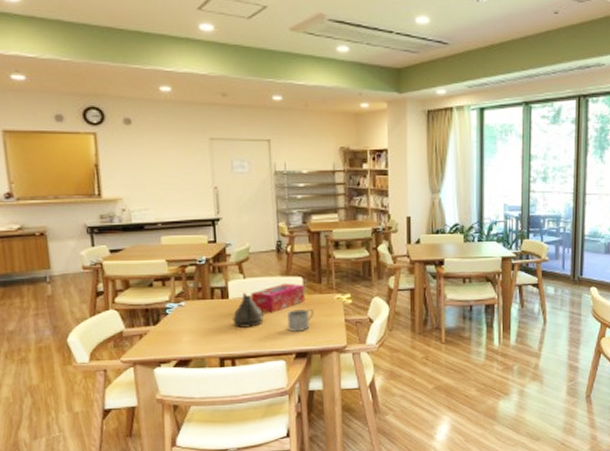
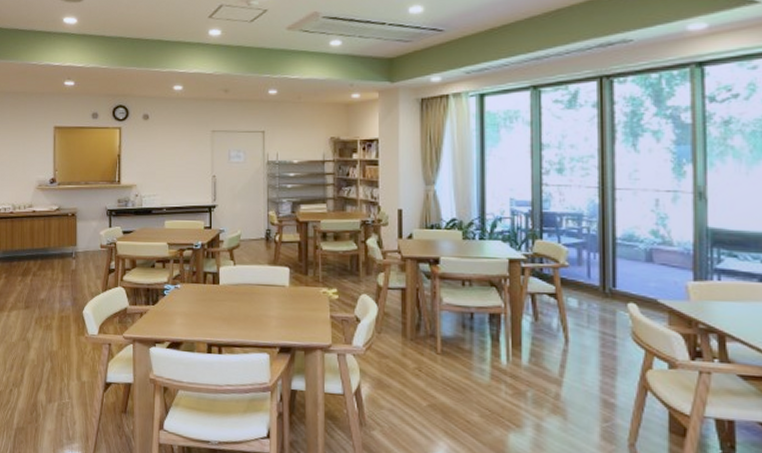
teapot: present [232,292,265,328] -> none [221,279,251,315]
tissue box: present [250,283,305,313] -> none [239,272,291,303]
mug: present [286,308,314,332] -> none [272,300,300,325]

